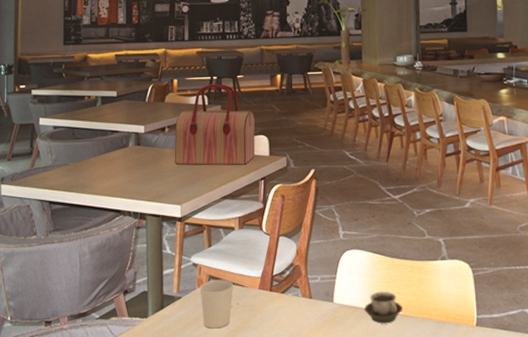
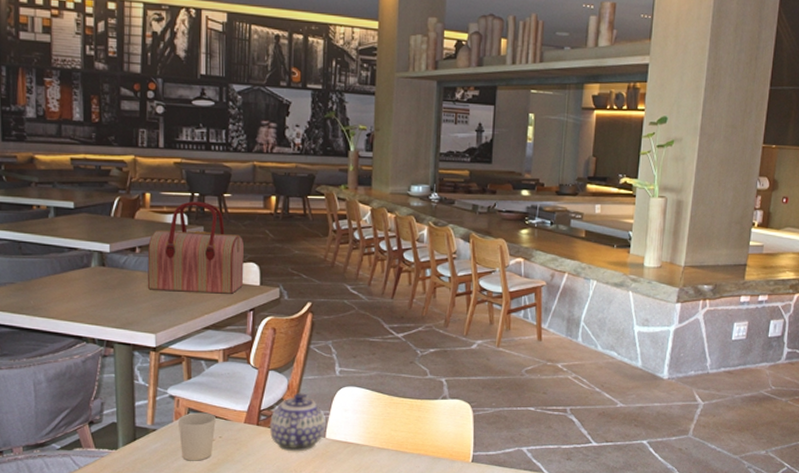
teapot: none [281,257,333,318] -> present [269,393,325,452]
cup: present [364,291,403,324] -> none [357,428,398,459]

